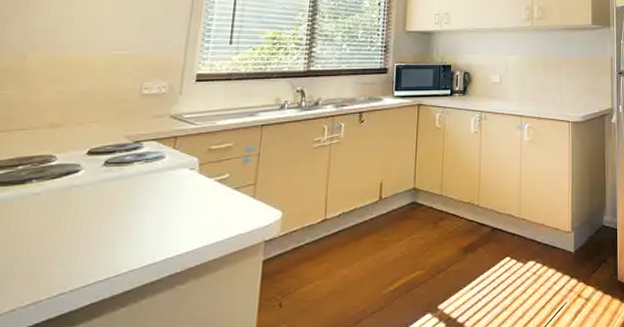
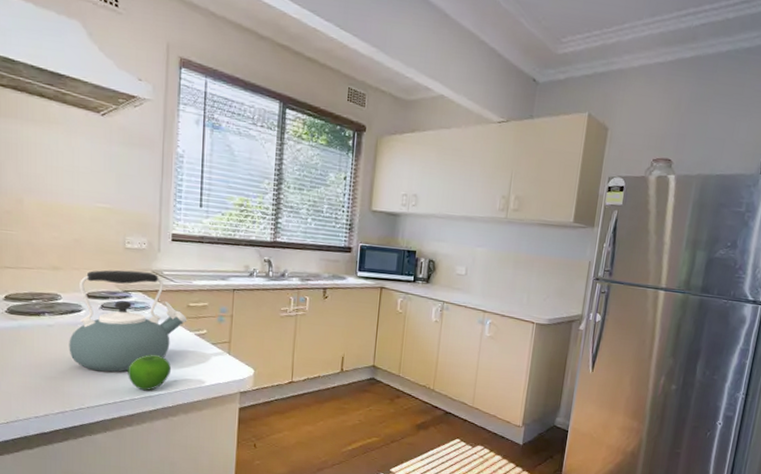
kettle: none [56,118,207,242] -> present [69,270,187,372]
apple: none [128,211,184,258] -> present [128,354,172,391]

